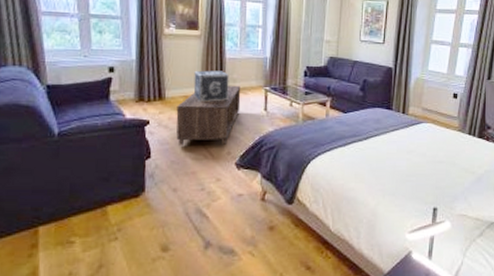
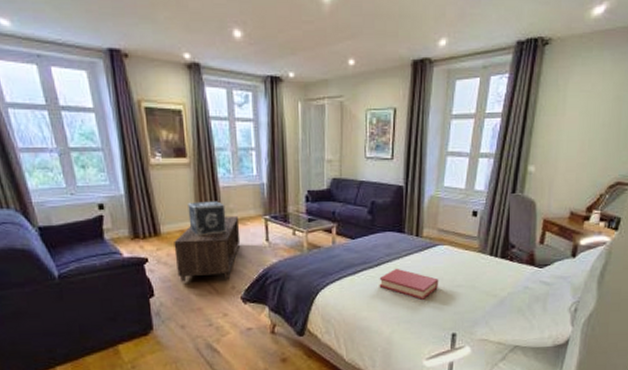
hardback book: none [367,142,423,173] -> present [379,268,439,300]

